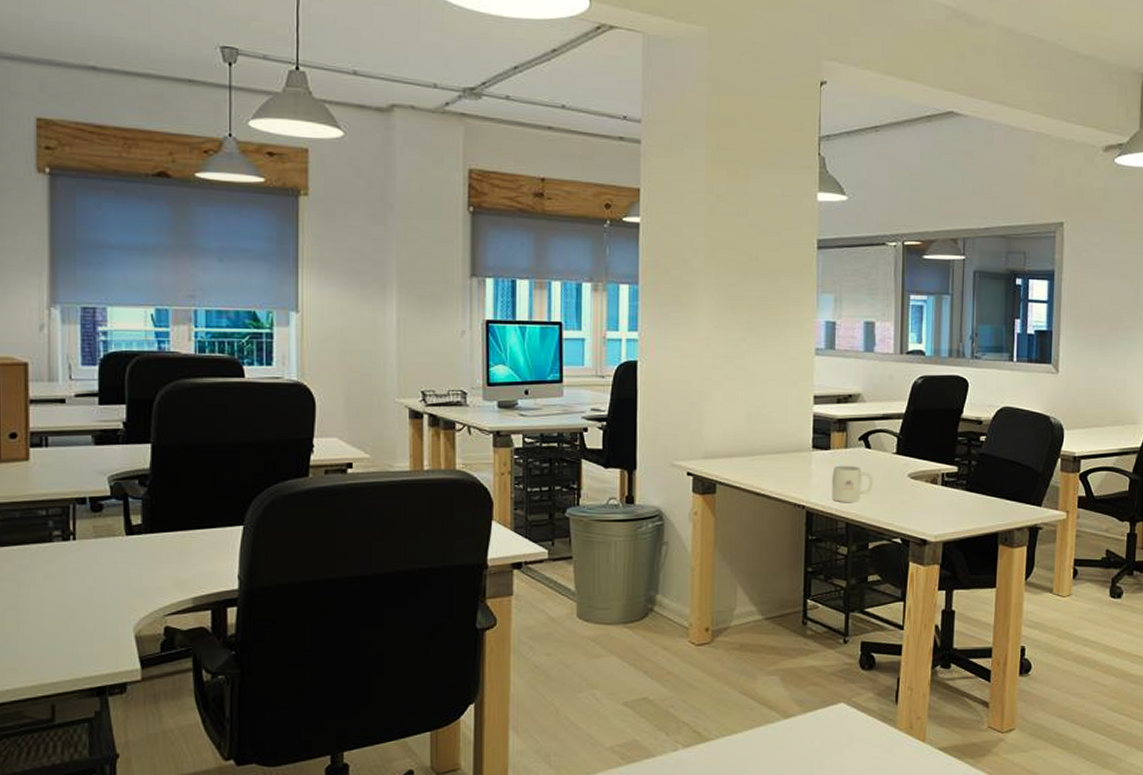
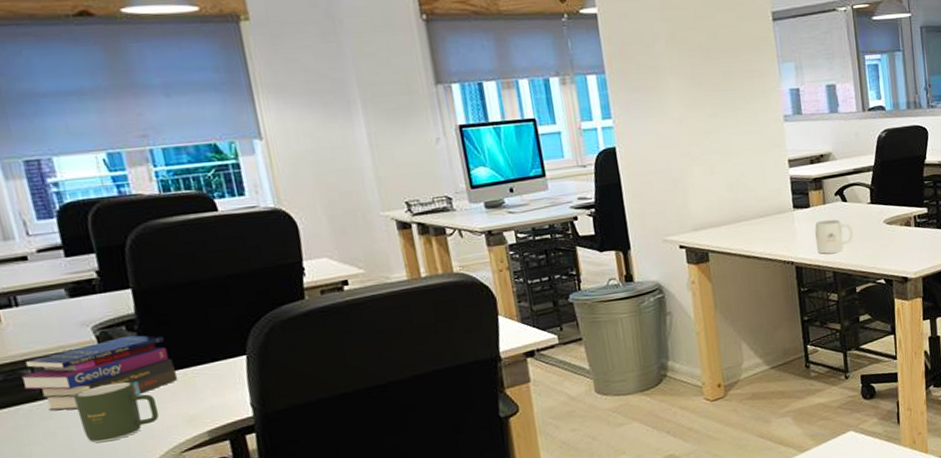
books: none [35,489,175,557] -> present [21,335,177,411]
mug: none [78,535,152,594] -> present [73,381,159,443]

